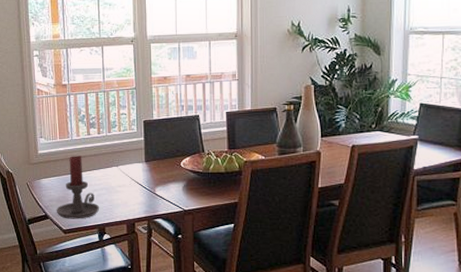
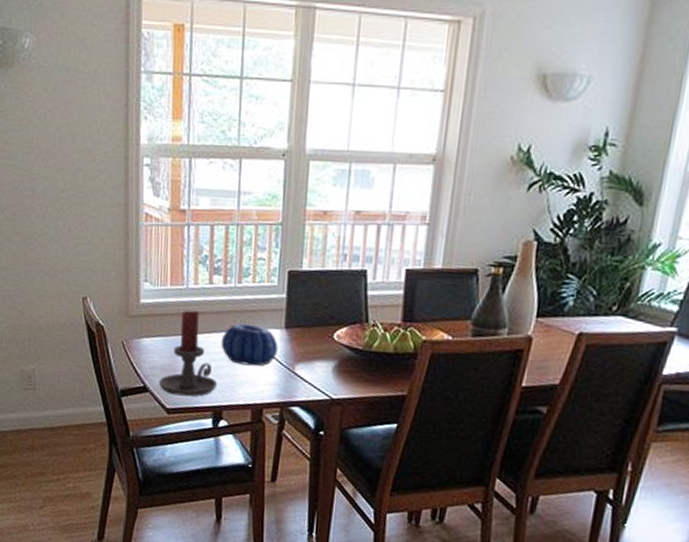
decorative bowl: none [100,161,142,192] -> present [221,323,278,366]

